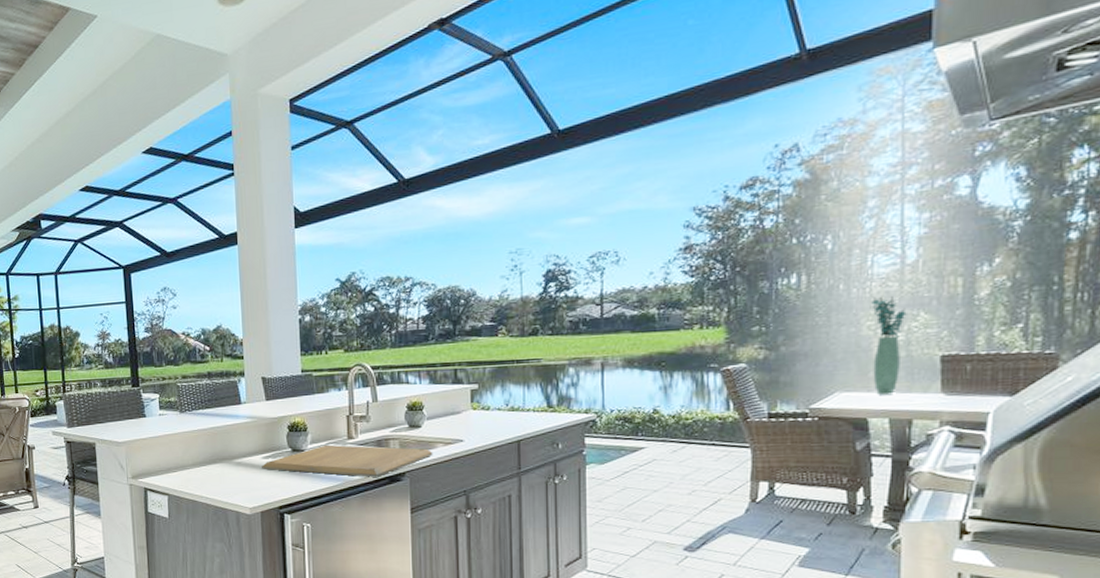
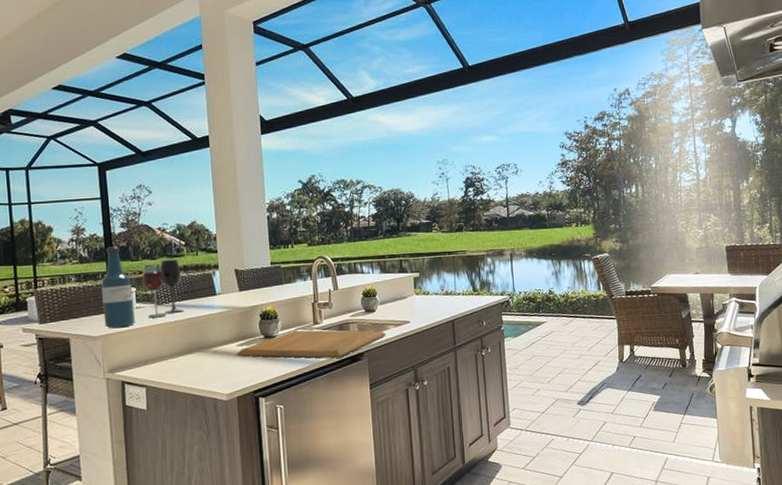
beer bottle: none [125,351,158,435] -> present [101,246,135,329]
wineglass: none [166,370,188,426] -> present [142,264,165,318]
wine glass: none [184,365,207,422] -> present [160,259,183,314]
vase: present [871,296,907,395] -> none [682,203,704,276]

